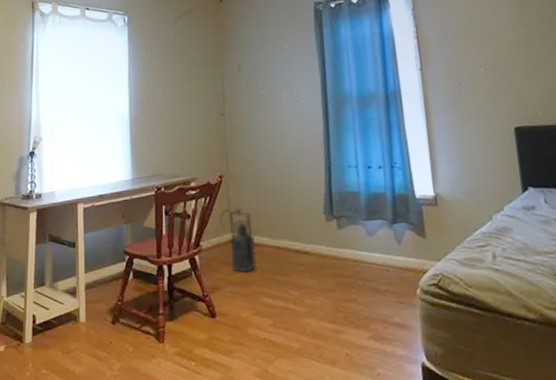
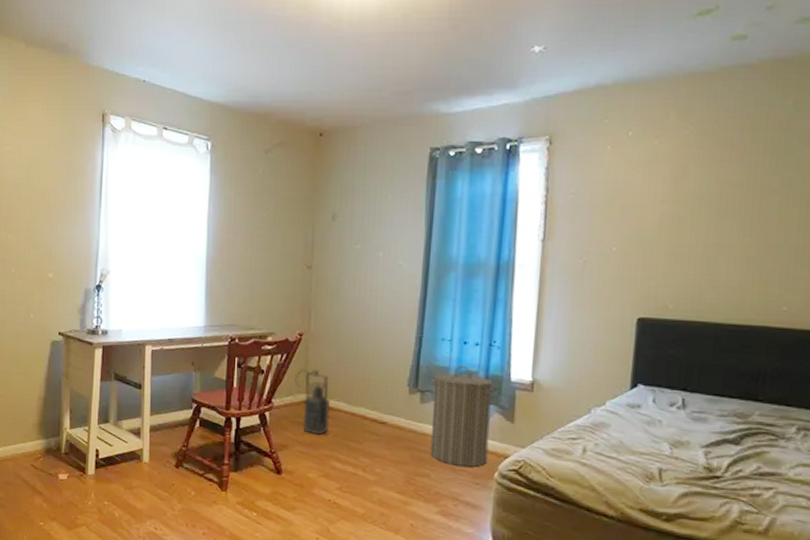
laundry hamper: none [344,188,408,287] -> present [430,365,498,467]

